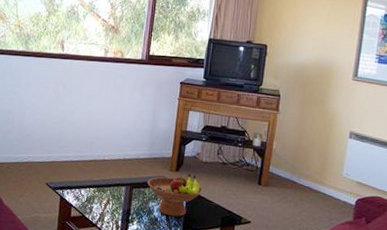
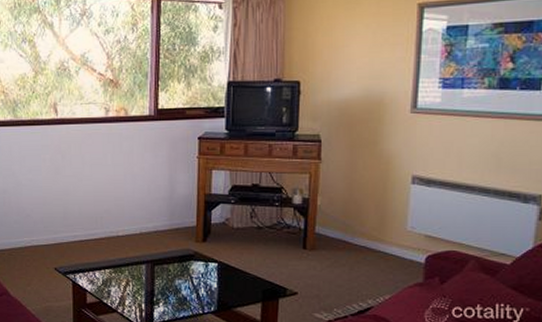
fruit bowl: present [147,173,204,217] -> none [170,243,238,294]

